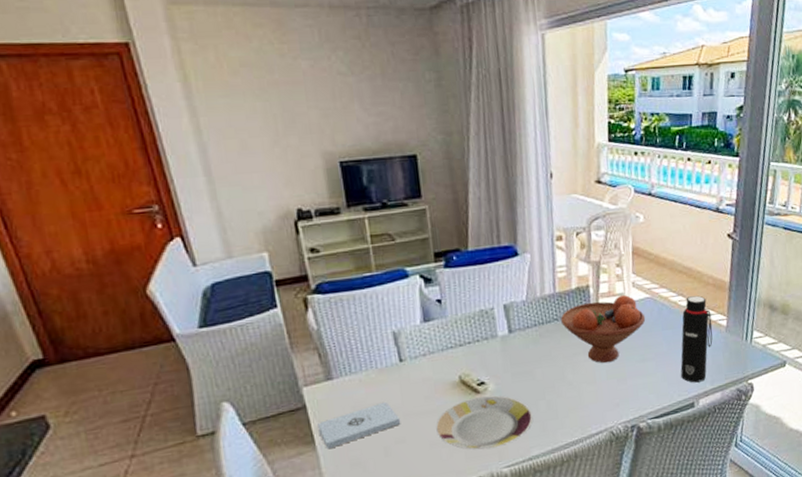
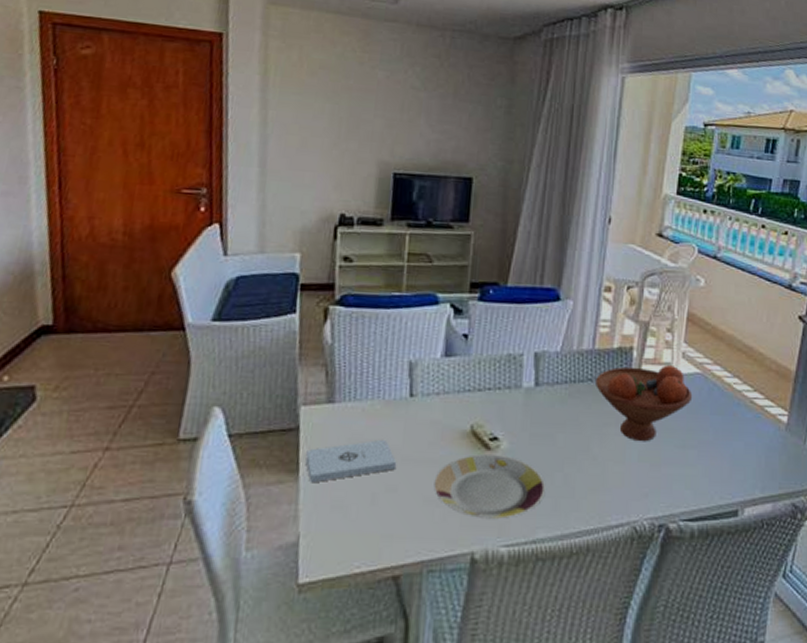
water bottle: present [680,295,713,383] -> none [726,380,770,486]

